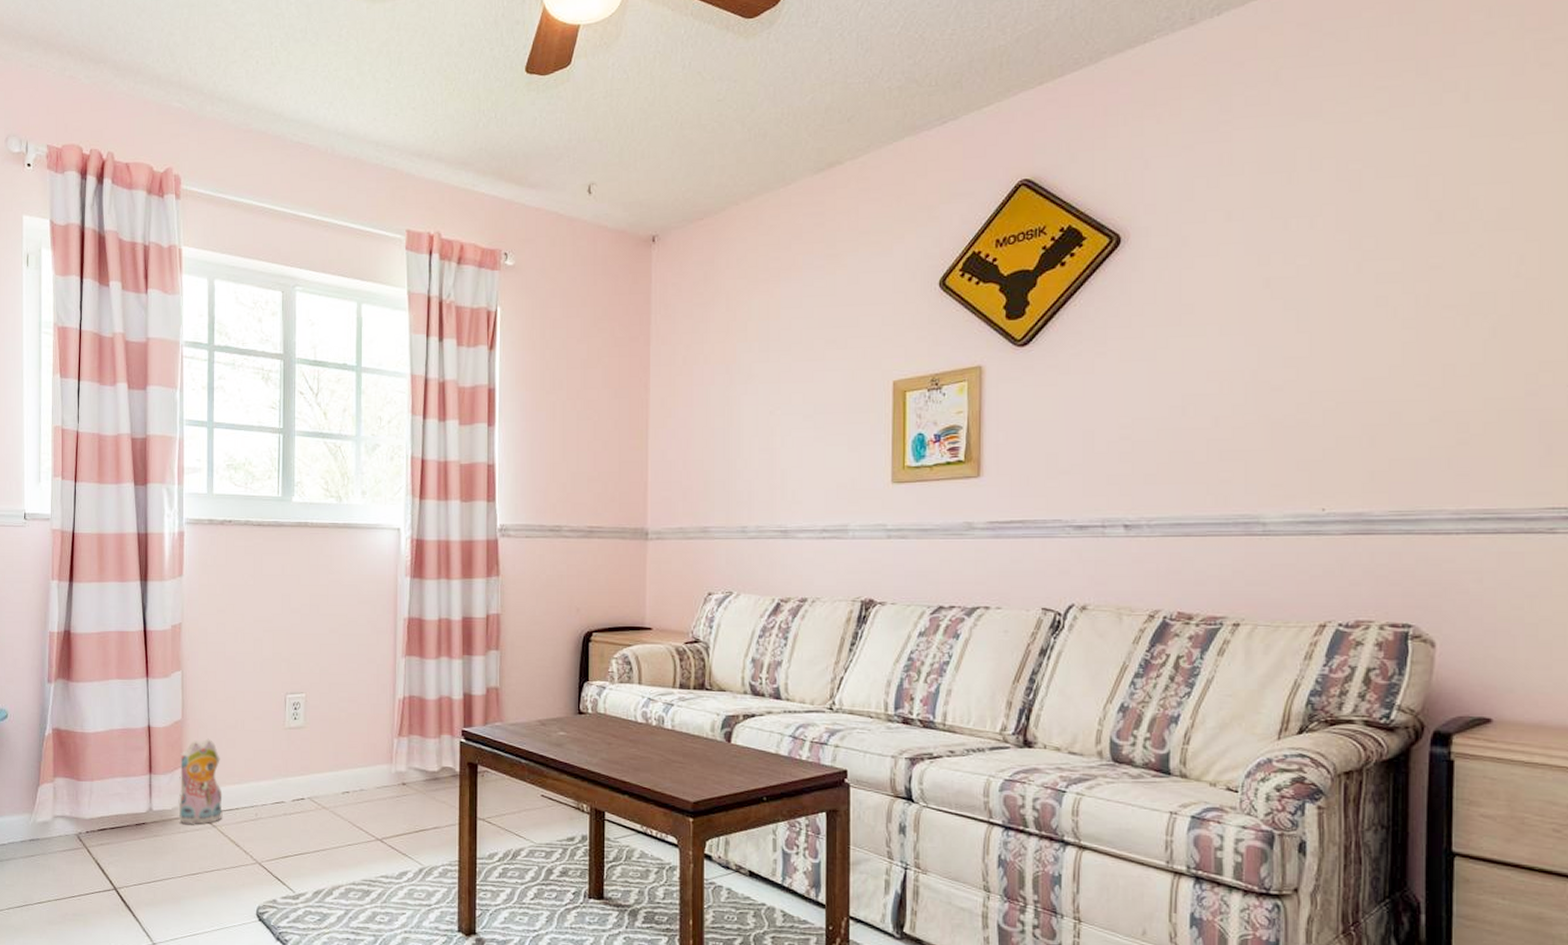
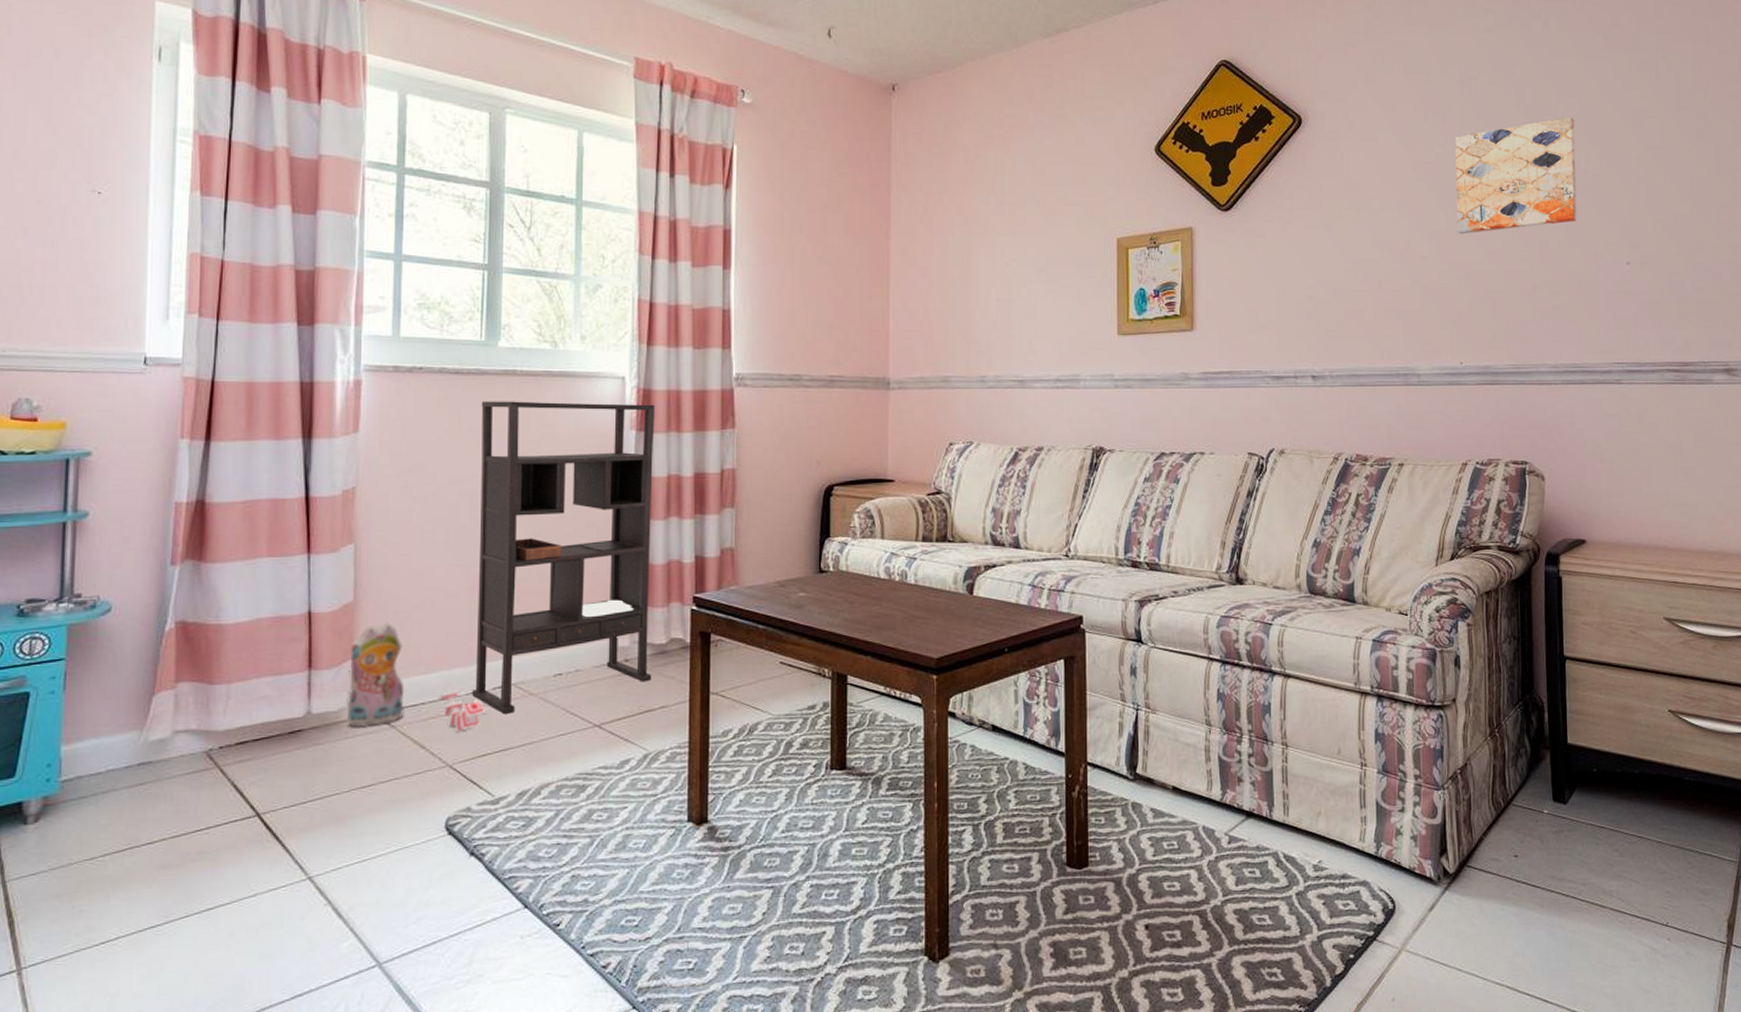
stacking toy: none [249,792,286,835] -> present [438,682,485,732]
bookshelf: none [276,550,427,823] -> present [472,401,655,714]
wall art: none [1324,208,1502,360] -> present [1455,116,1577,235]

